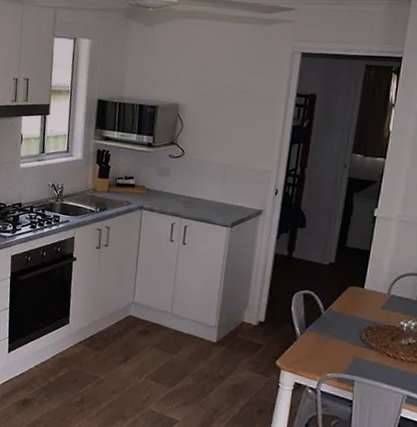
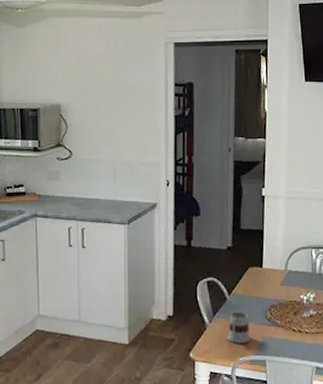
mug: none [317,327,342,360] -> present [227,311,250,343]

